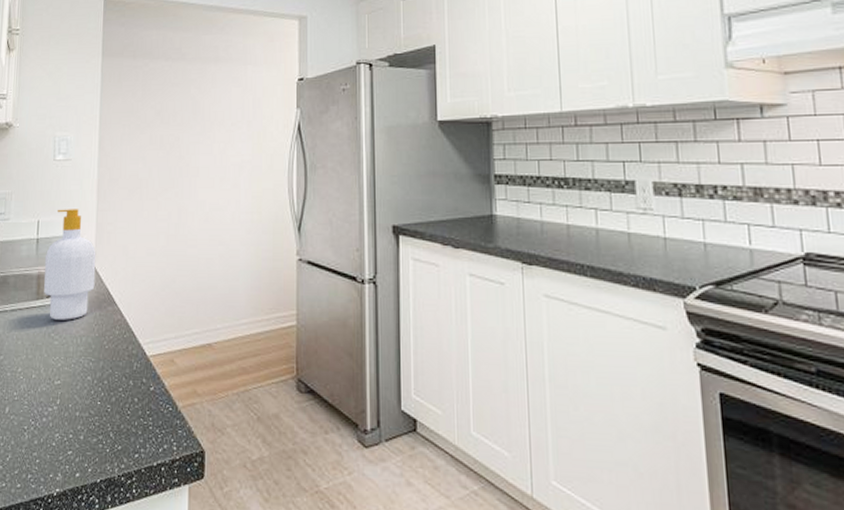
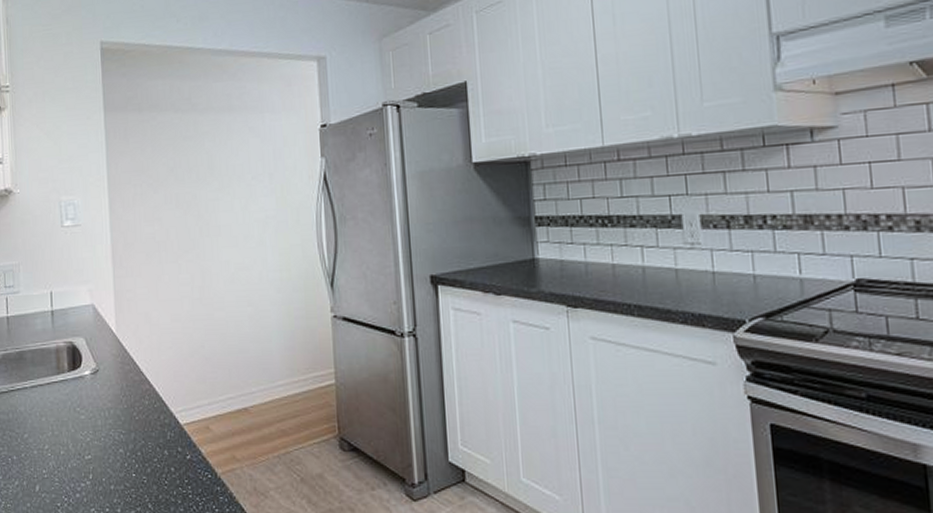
soap bottle: present [44,209,96,320] -> none [62,277,119,394]

